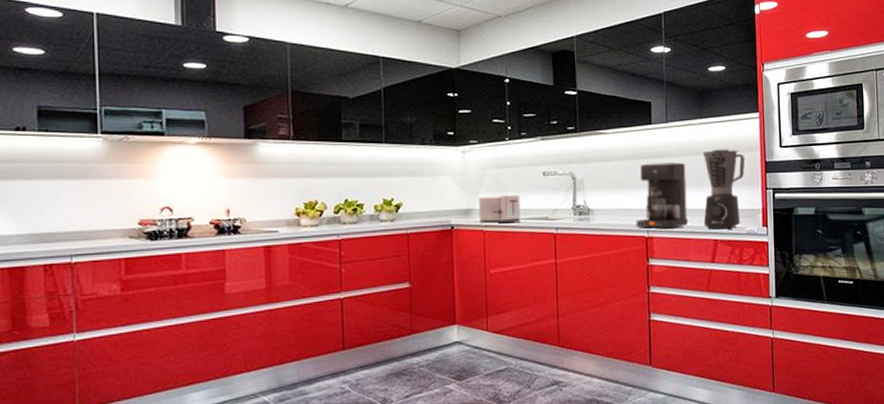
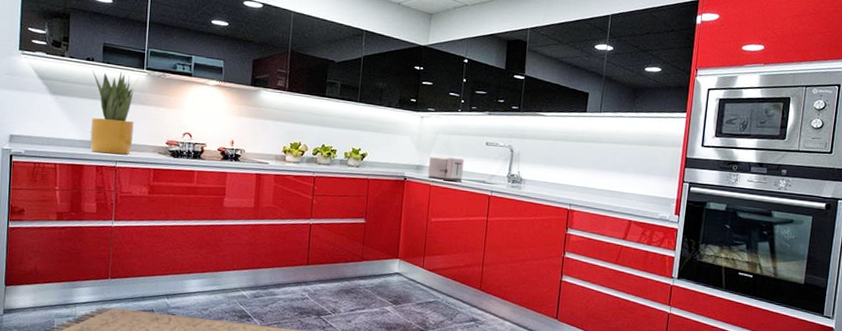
planter: none [24,140,93,248] -> present [90,70,140,155]
coffee maker: present [636,162,689,229] -> none [560,146,612,205]
blender: present [702,149,745,229] -> none [621,141,668,213]

